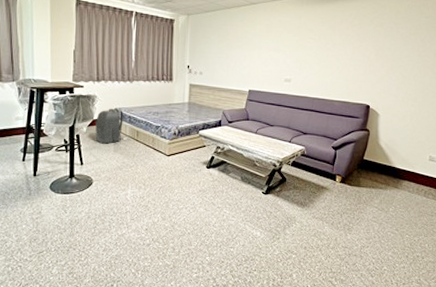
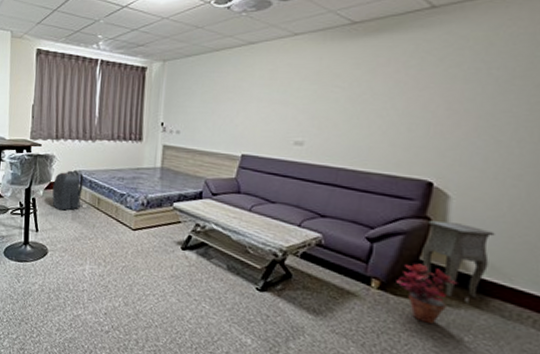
potted plant: none [351,162,385,203] -> present [396,263,458,325]
side table: none [365,132,404,186] -> present [421,221,495,304]

